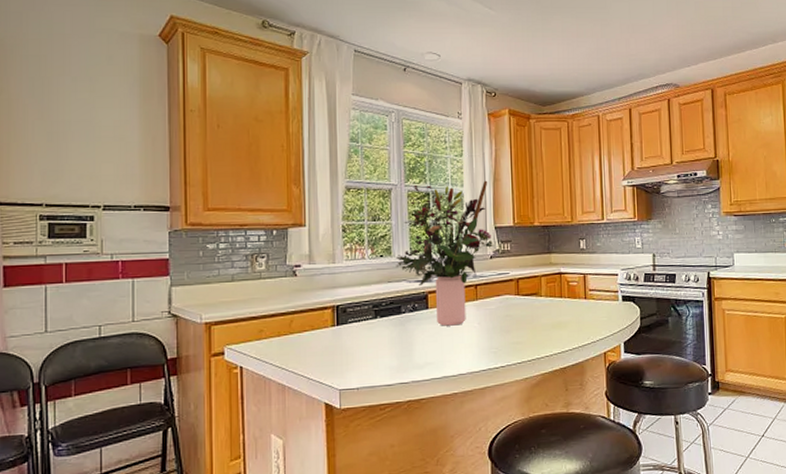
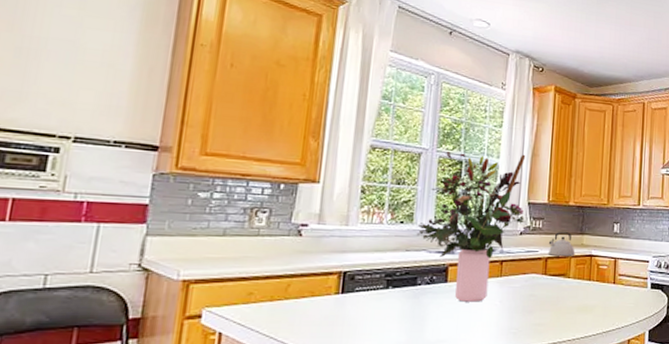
kettle: none [518,251,545,277] -> present [548,231,576,257]

